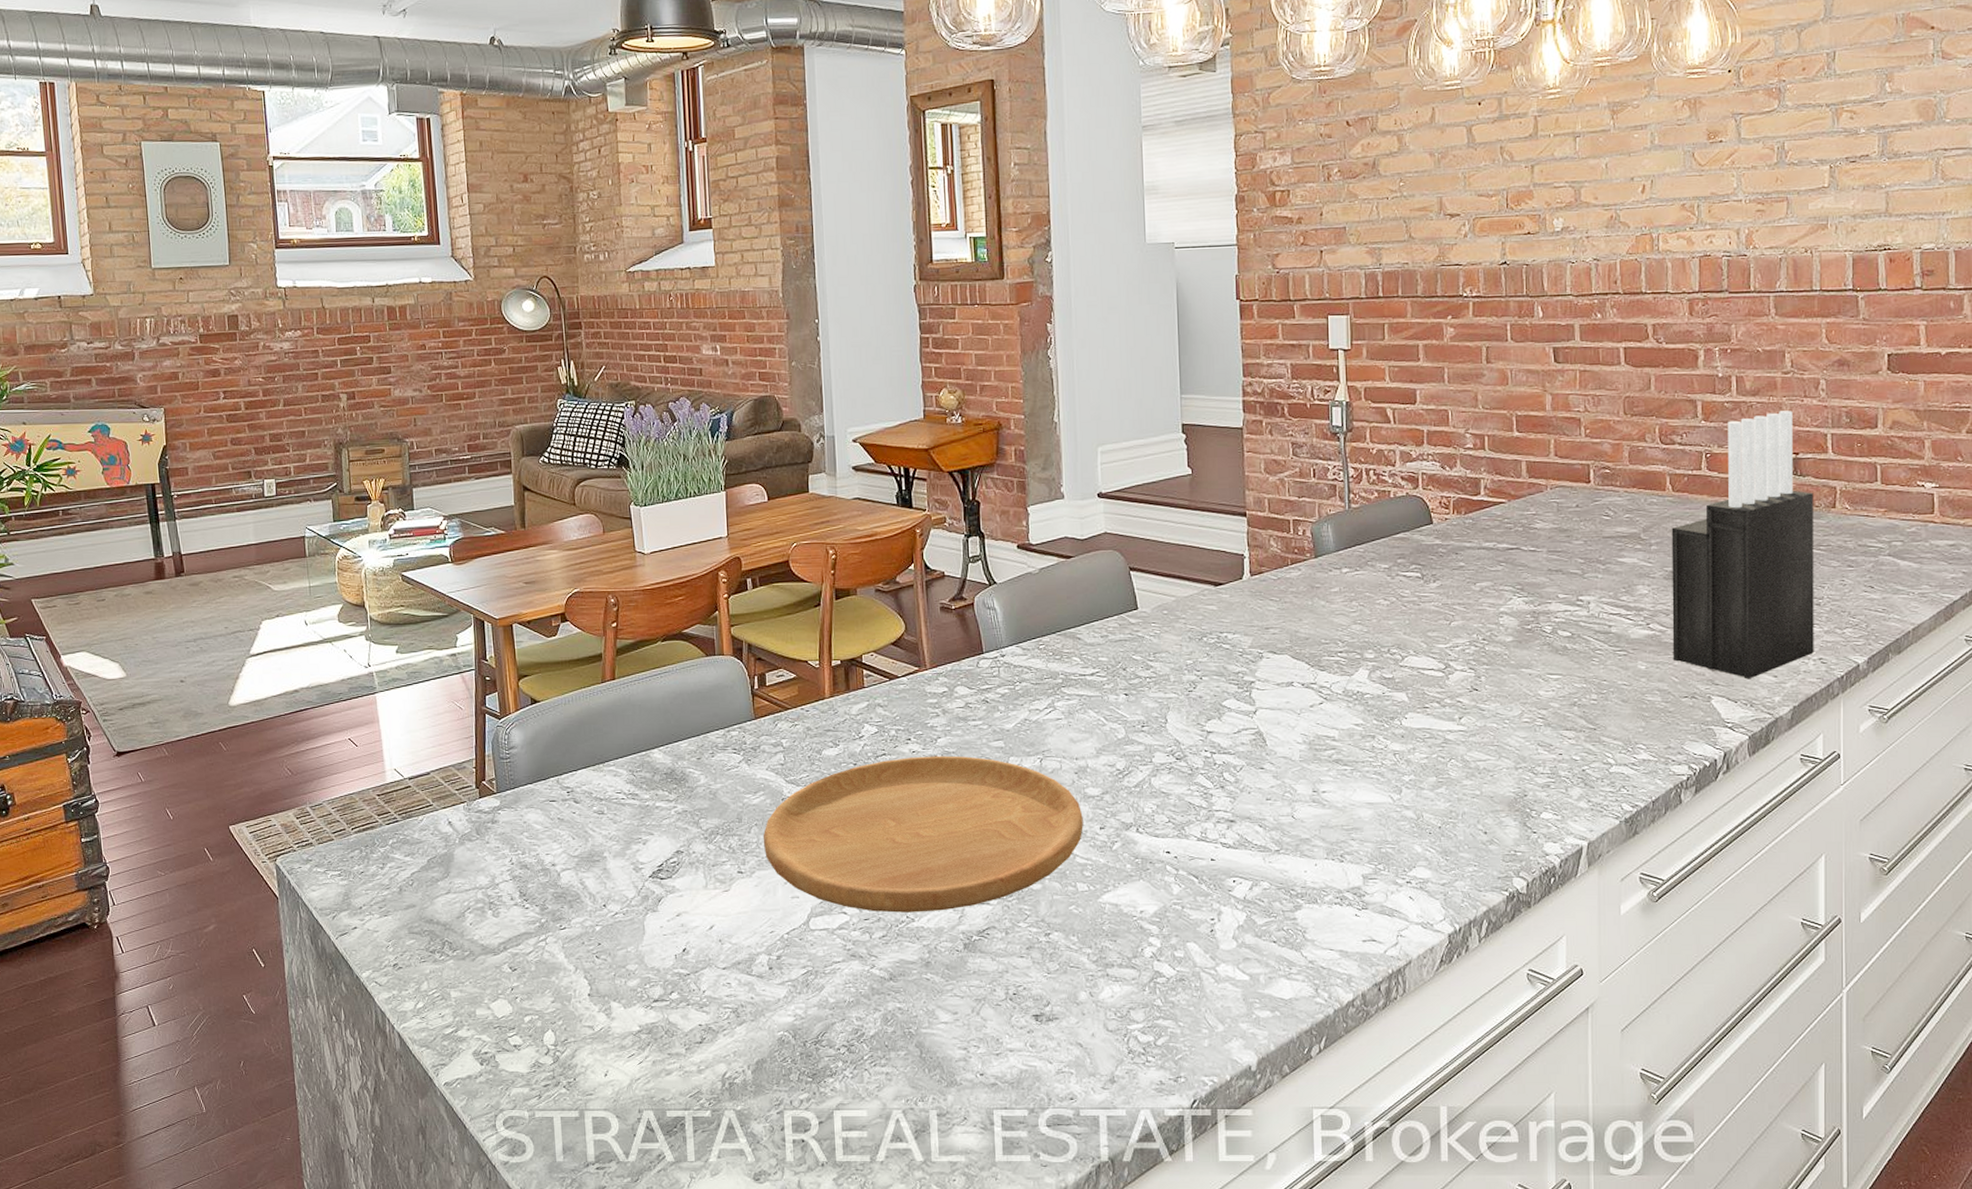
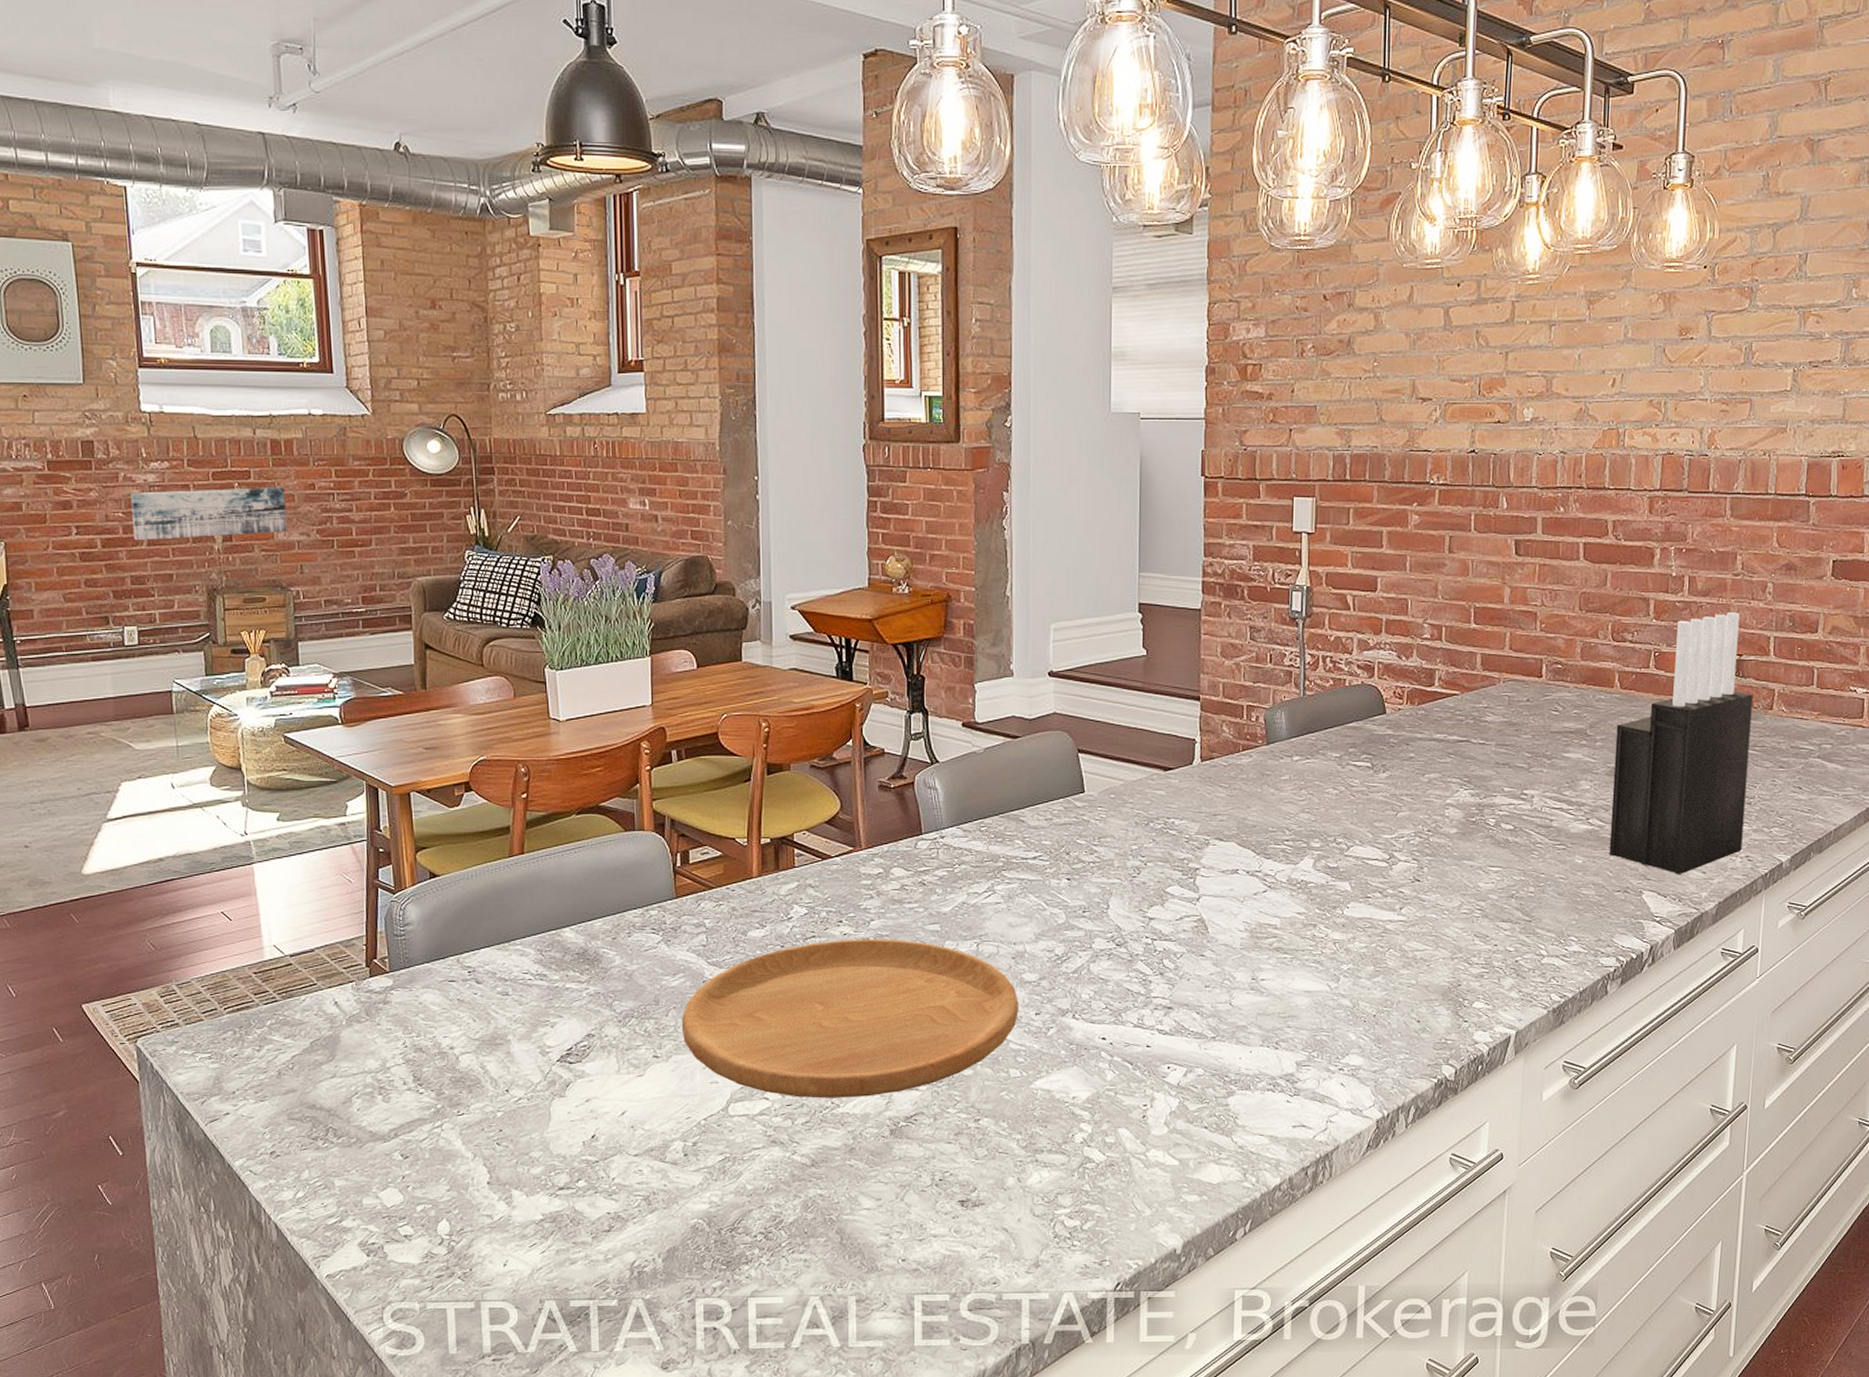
wall art: none [269,349,402,403] -> present [131,487,287,541]

